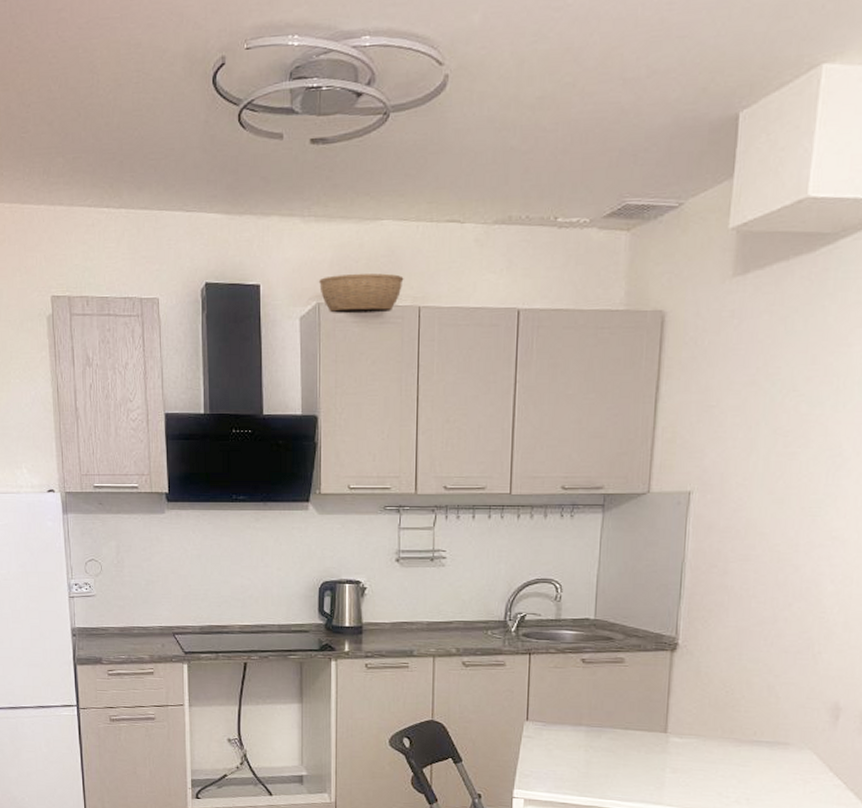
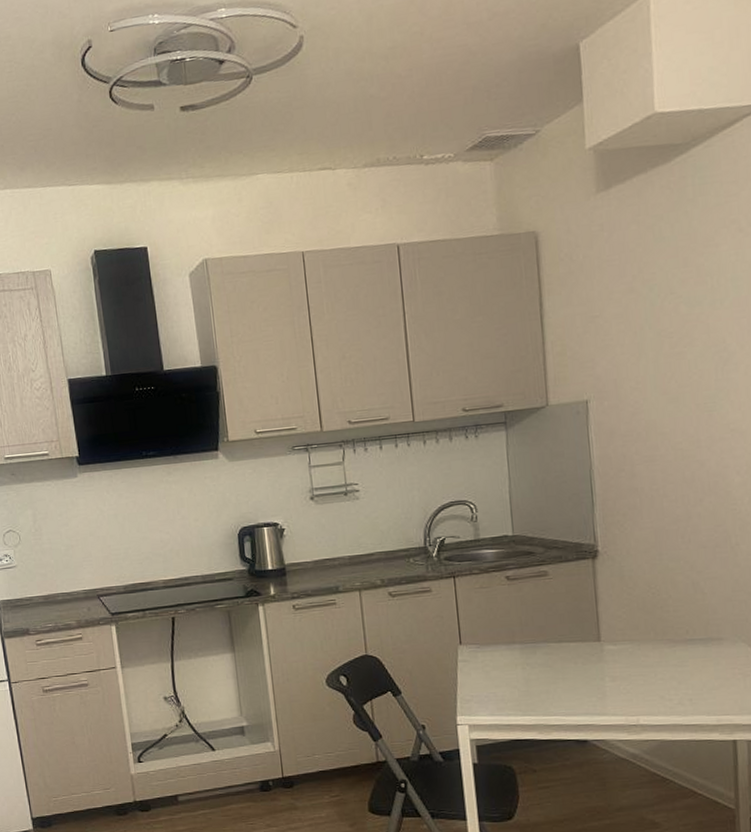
basket: present [318,273,404,314] -> none [203,224,285,267]

